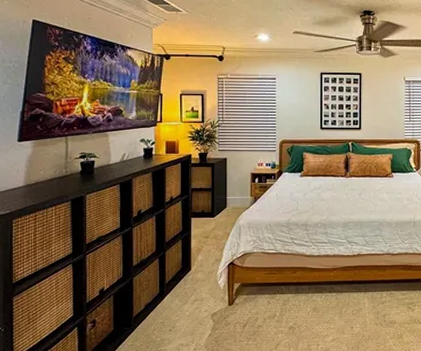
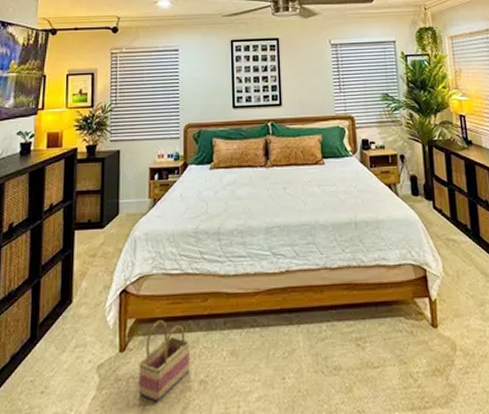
basket: none [243,285,283,340] -> present [138,320,191,402]

